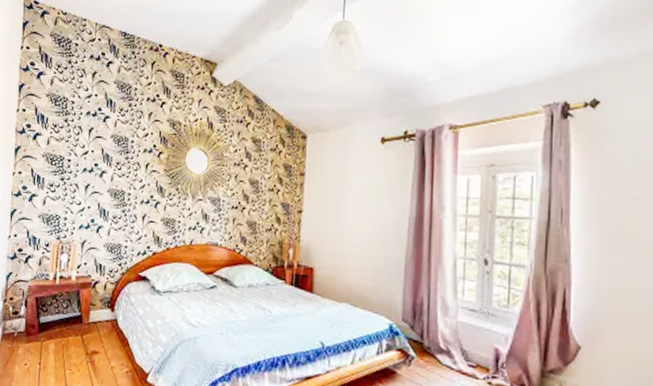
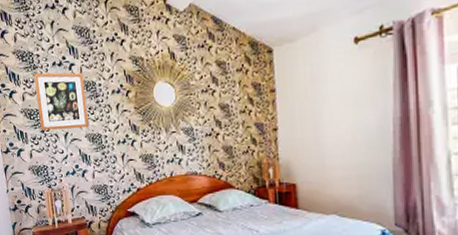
wall art: none [60,119,117,183] -> present [34,72,89,131]

